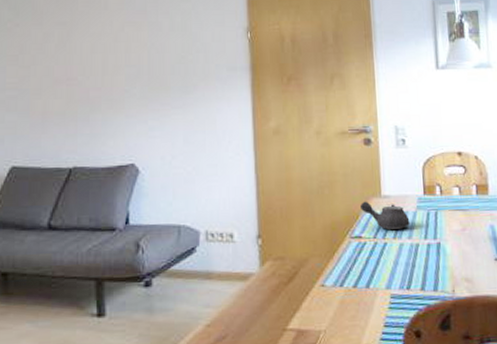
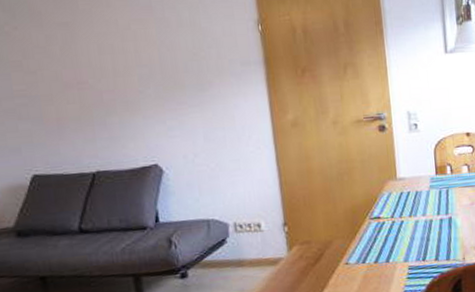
teapot: present [361,201,410,230] -> none [378,184,424,209]

